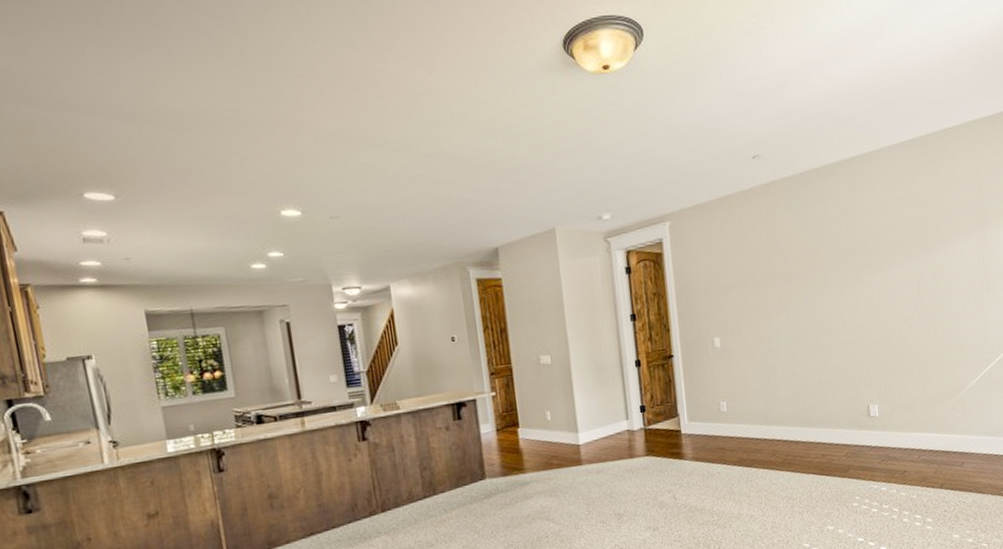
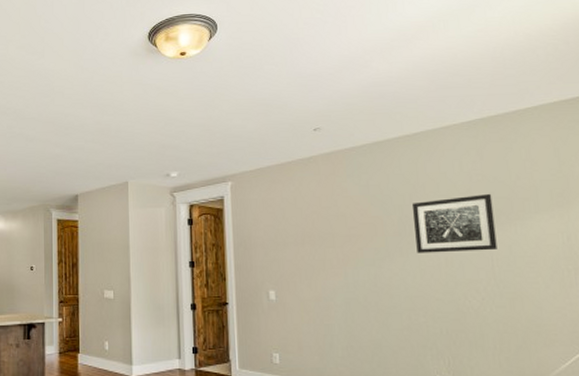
wall art: none [848,218,924,286] -> present [411,193,497,253]

